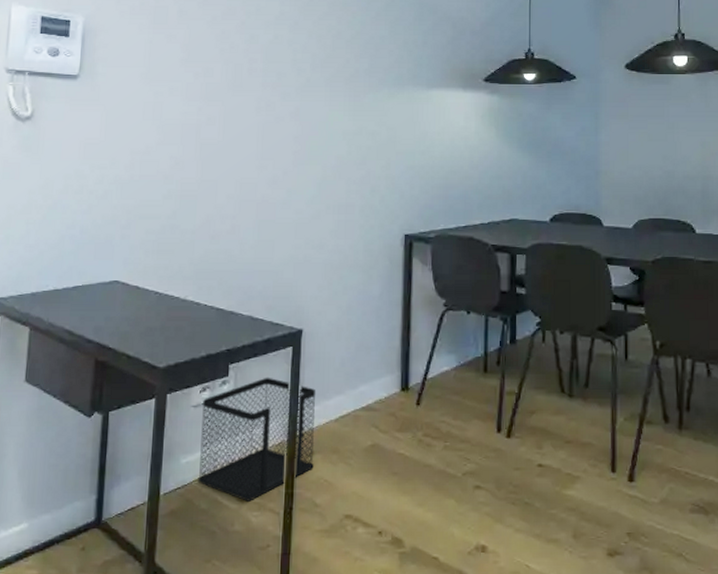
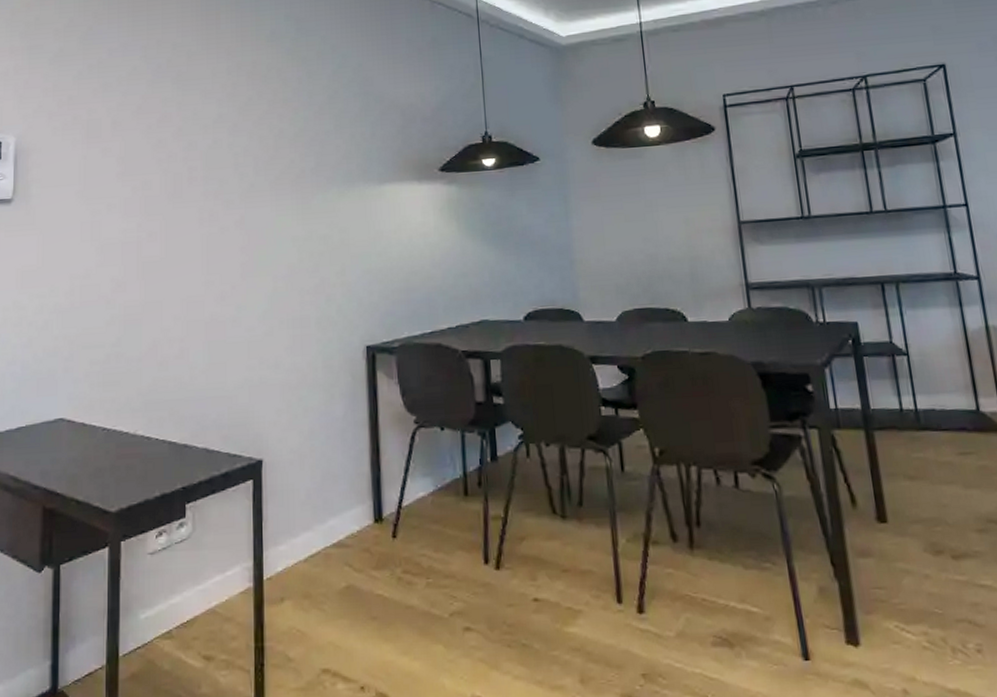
wastebasket: present [198,377,316,502] -> none [159,515,284,659]

